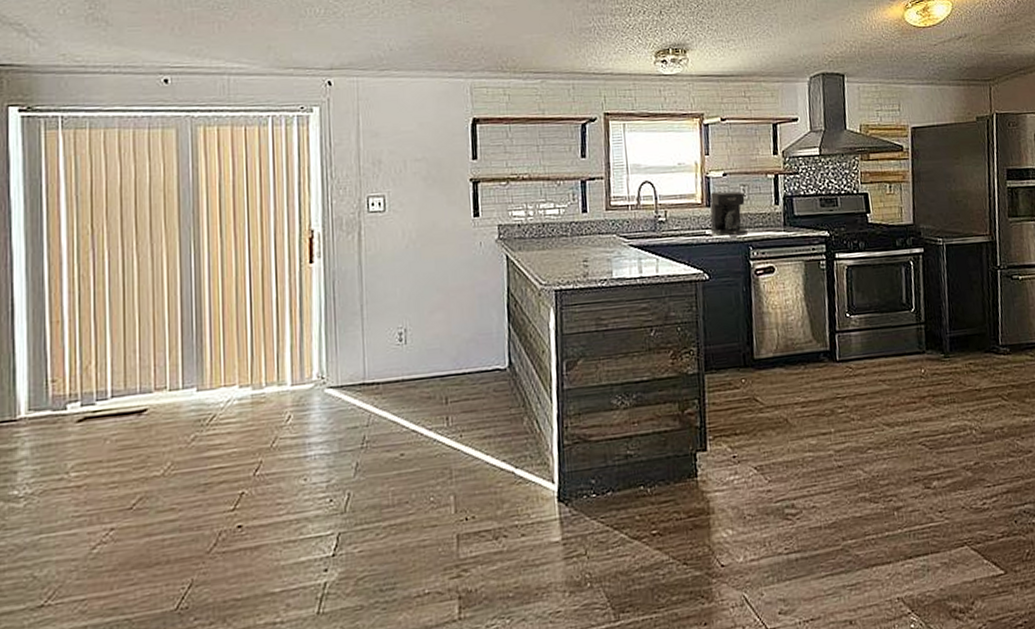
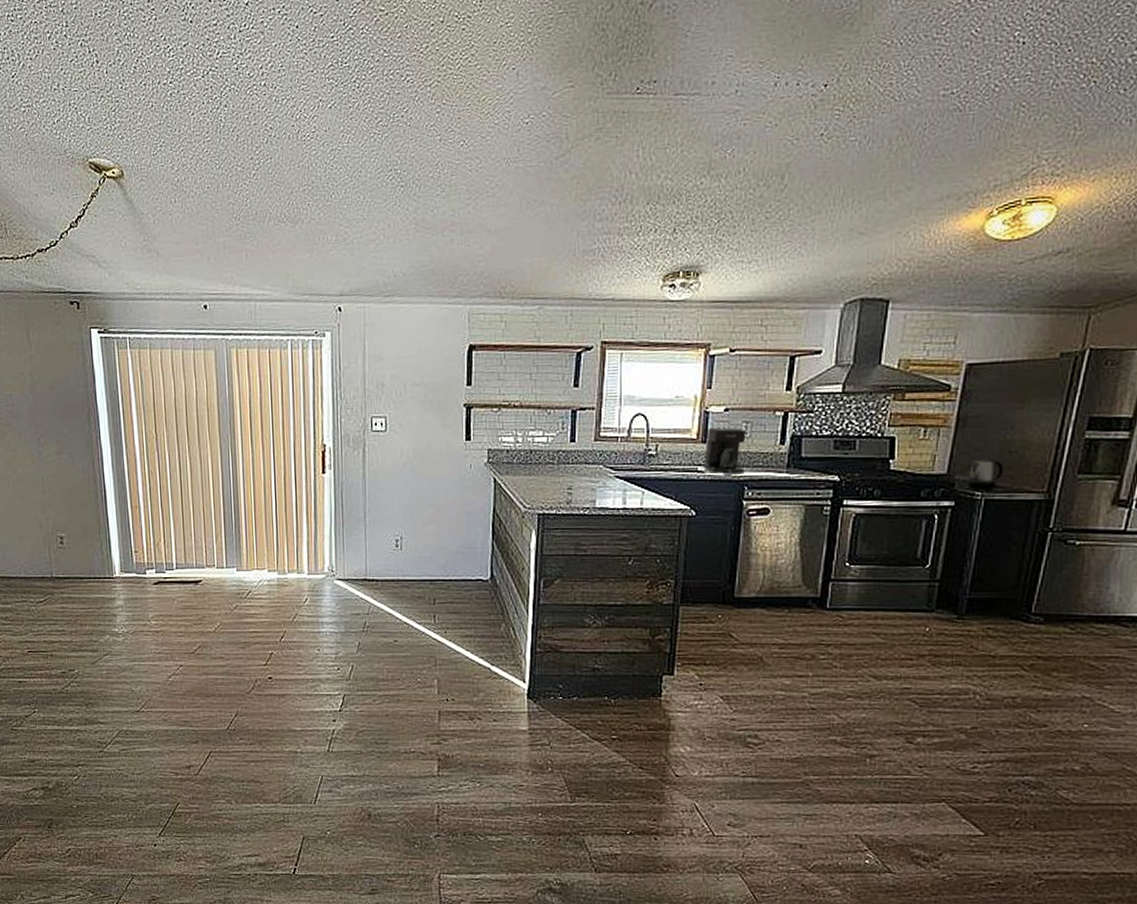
kettle: none [929,207,956,236] -> present [967,457,1004,489]

